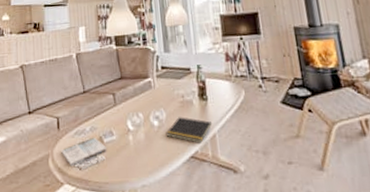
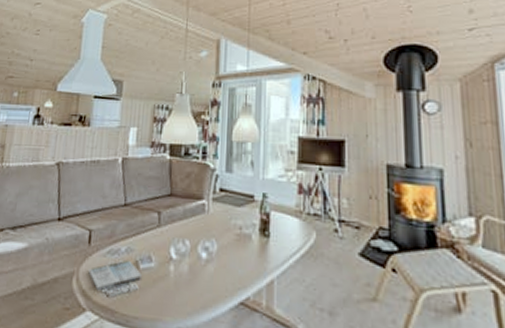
notepad: present [166,117,213,143] -> none [214,252,272,288]

